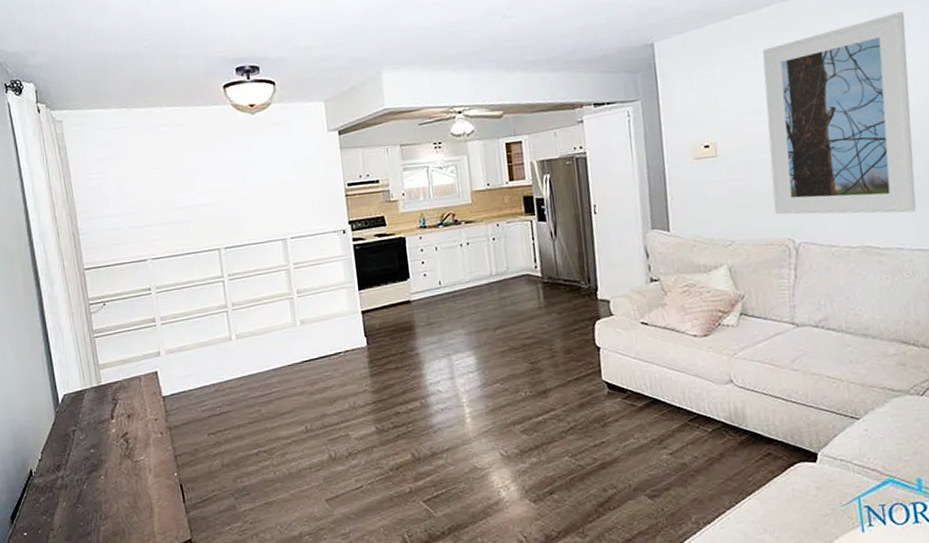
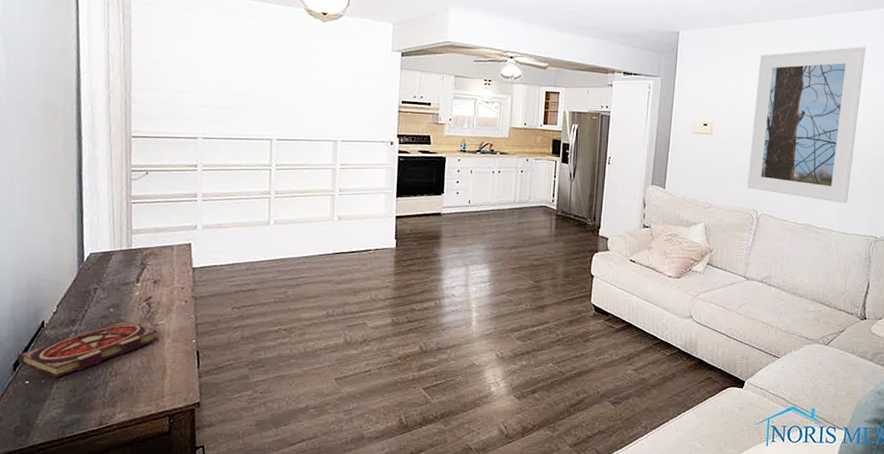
book: none [13,460,141,528] -> present [17,320,158,379]

